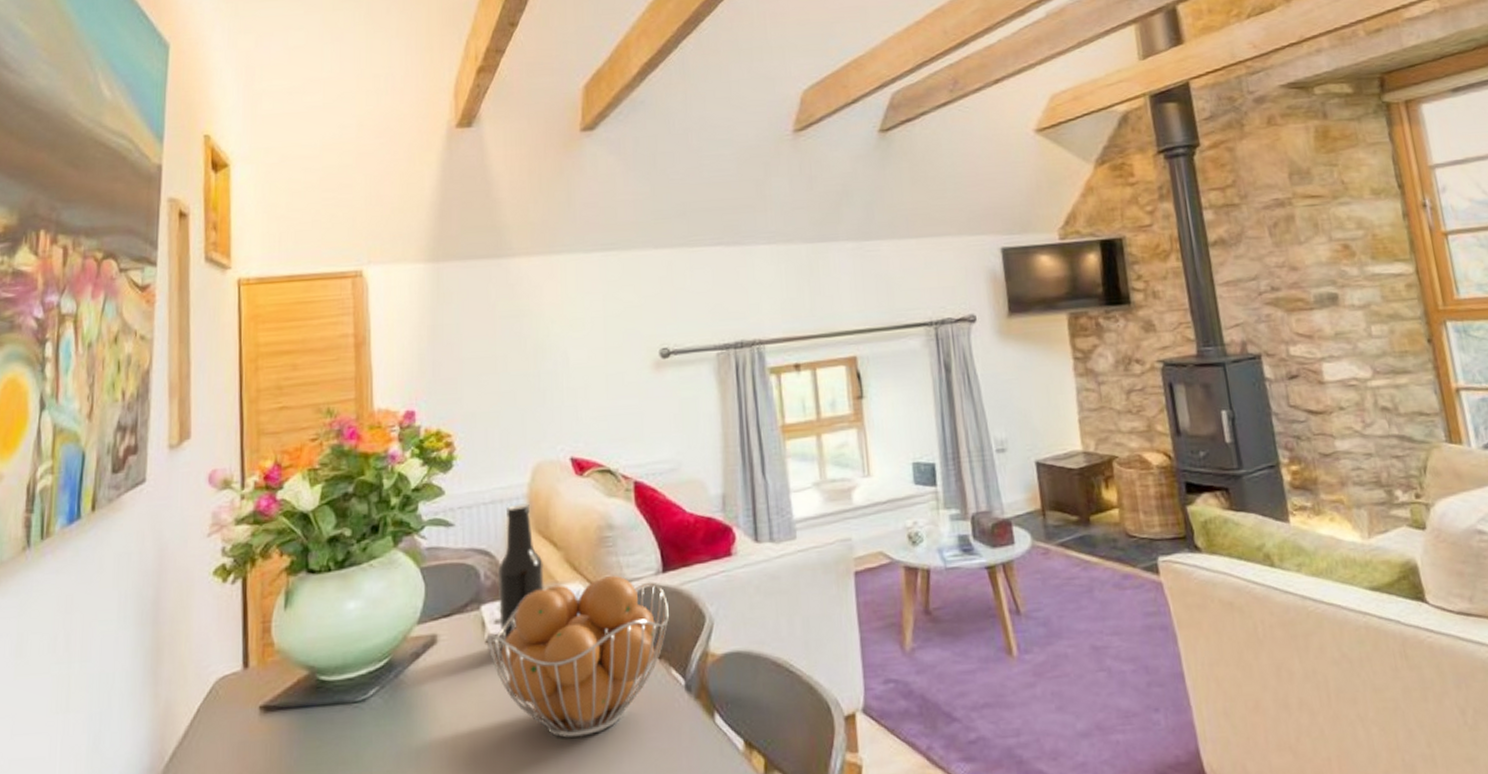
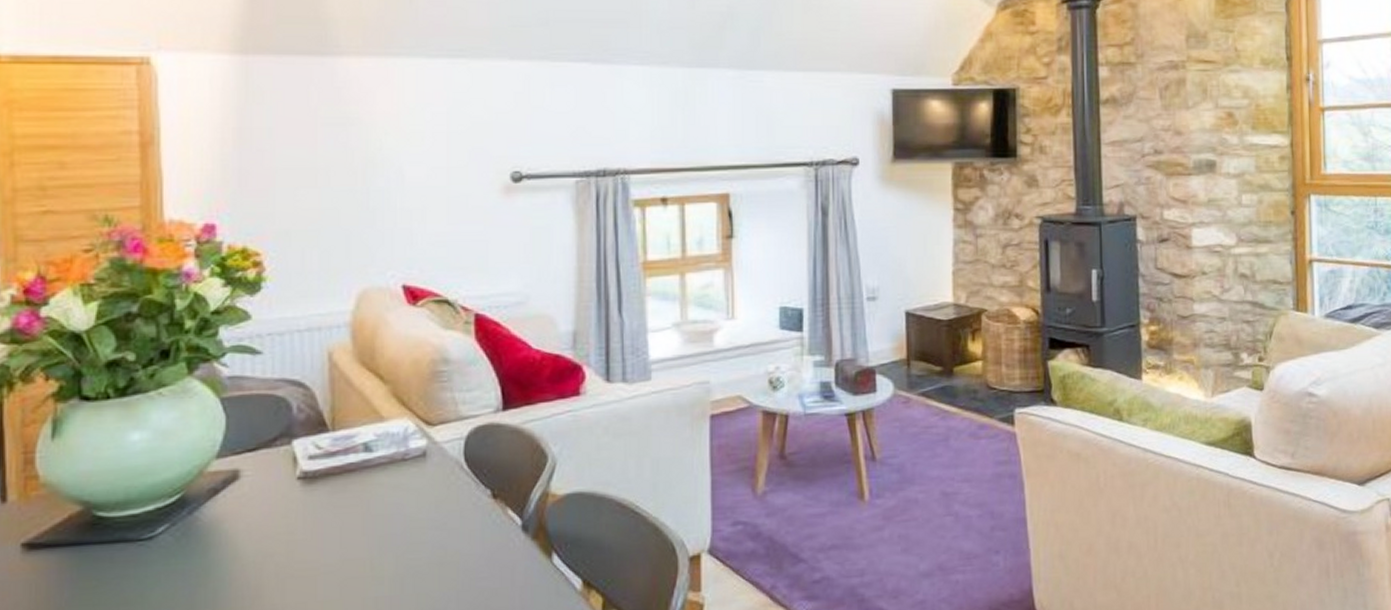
fruit basket: present [486,576,669,738] -> none [298,412,507,578]
beer bottle: present [497,503,545,647] -> none [312,333,368,484]

